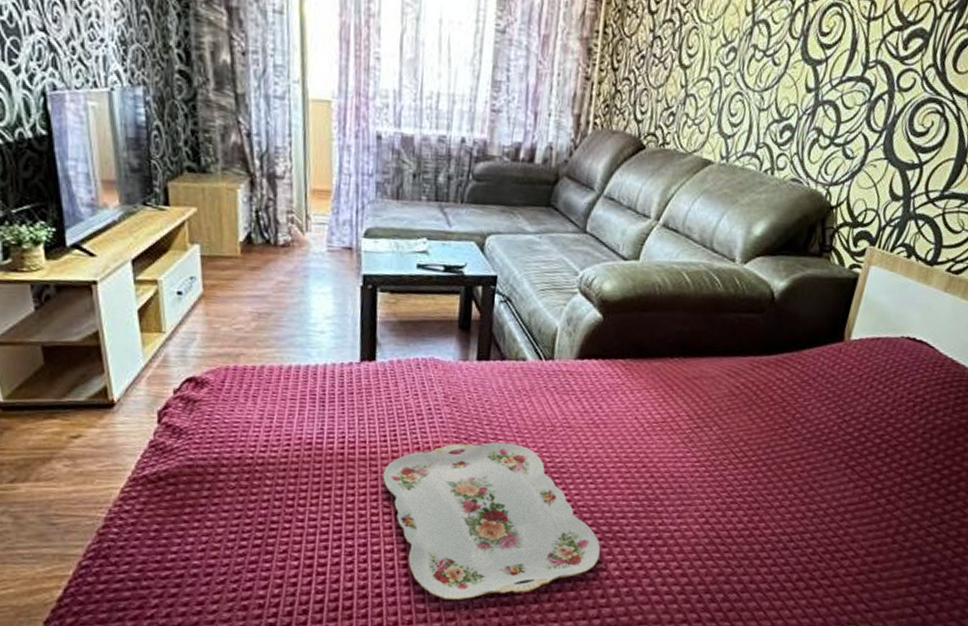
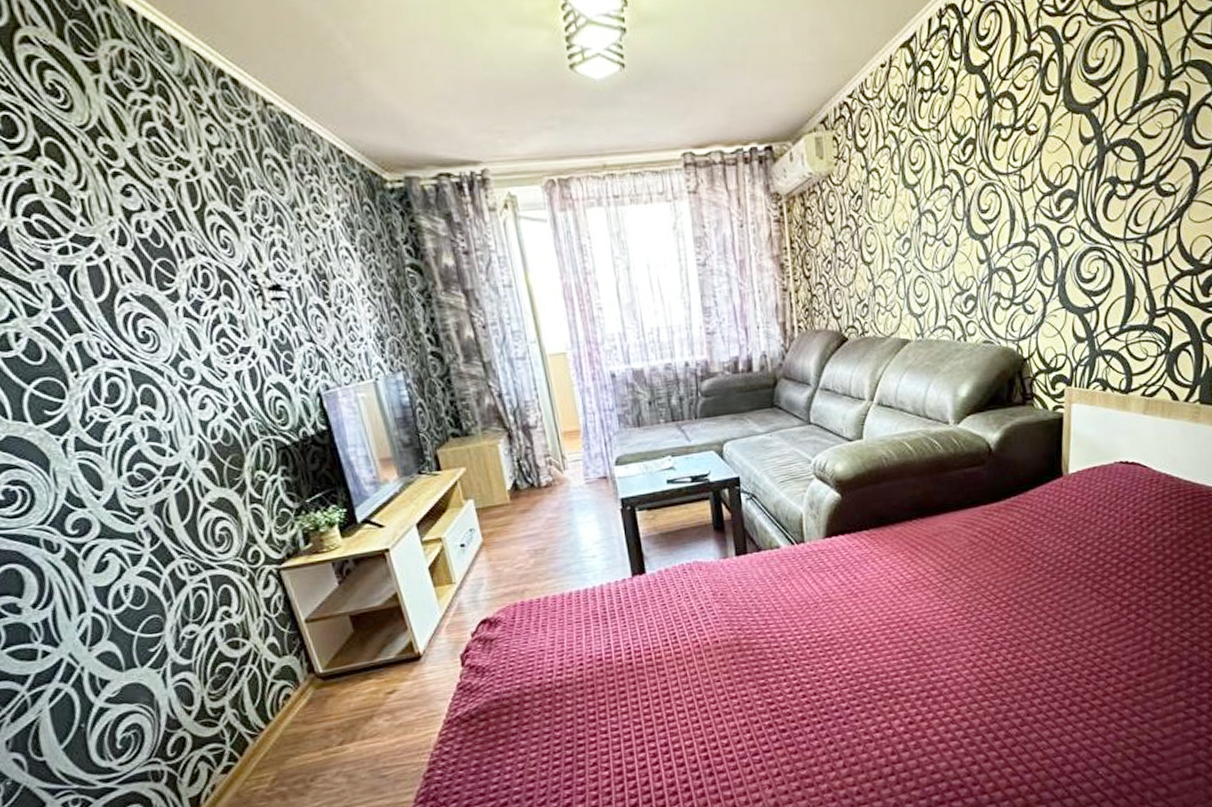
serving tray: present [383,441,601,600] -> none [671,625,883,783]

